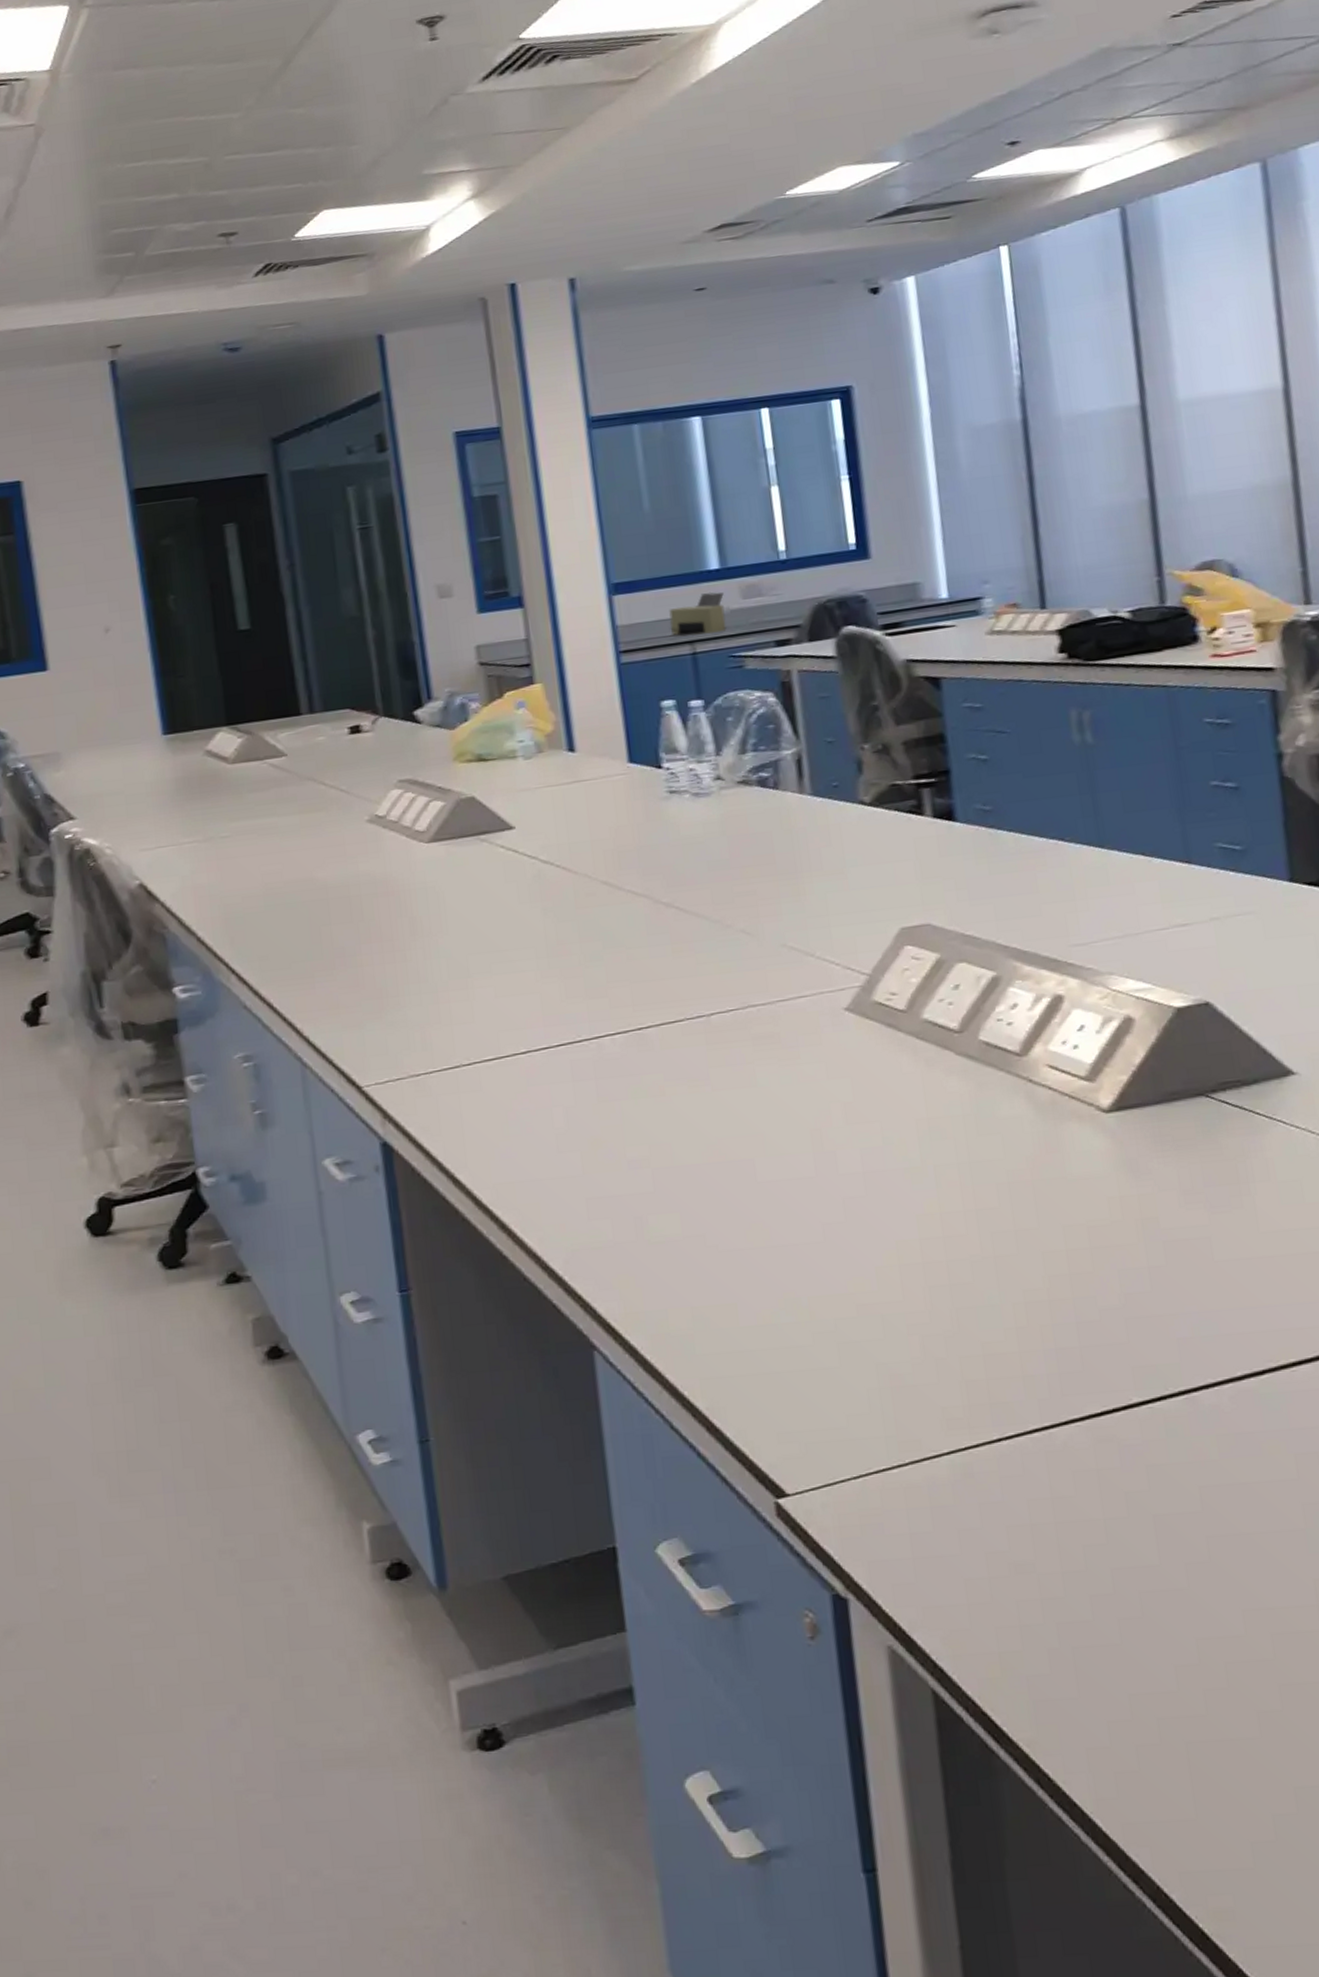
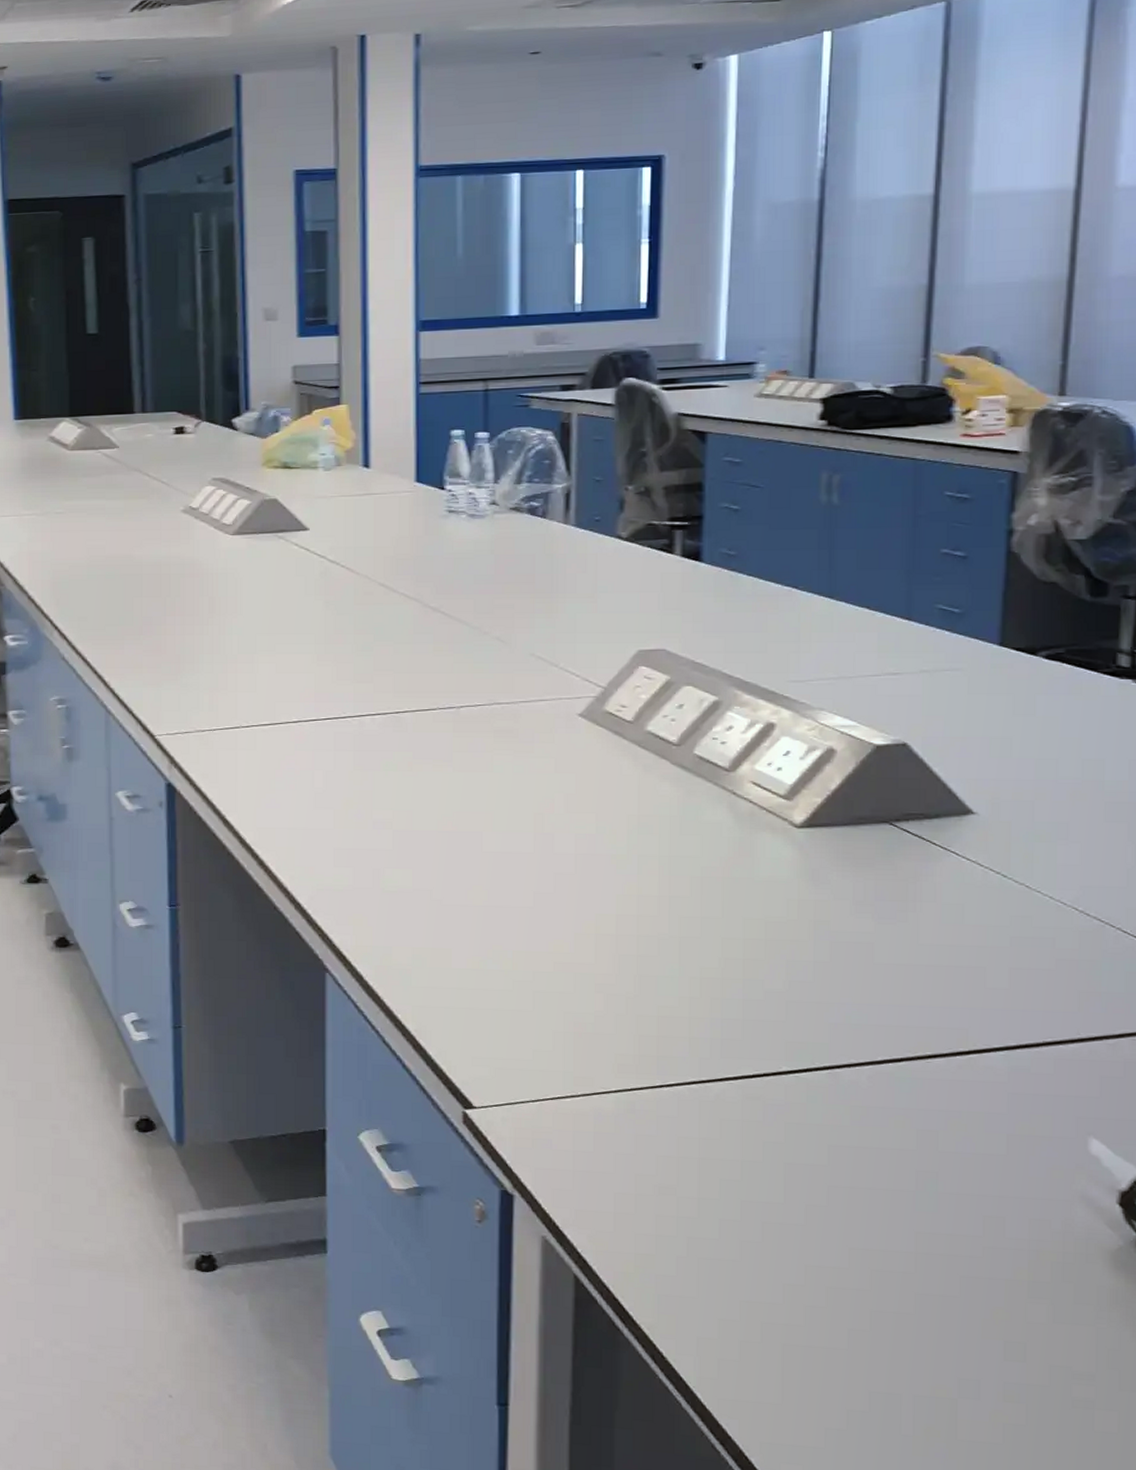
printer: present [664,592,727,638] -> none [461,336,520,375]

